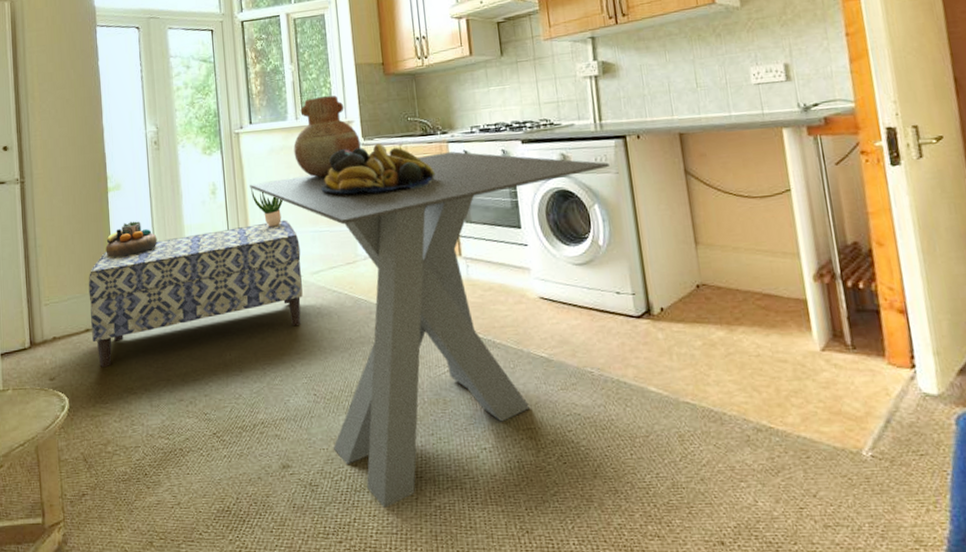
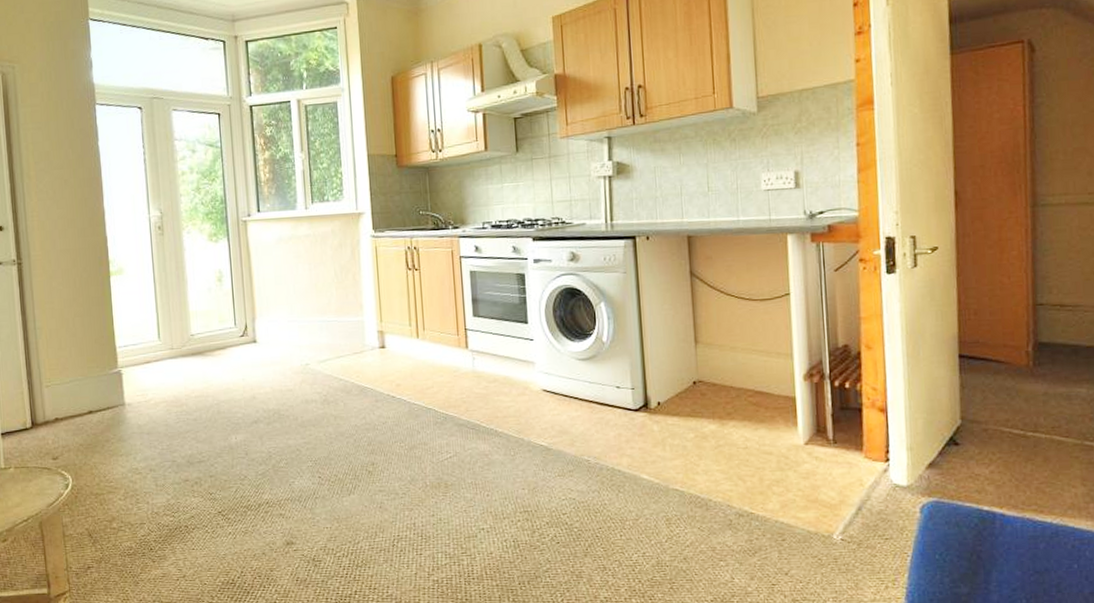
bench: present [88,219,303,368] -> none [90,309,309,449]
decorative bowl: present [105,221,157,257] -> none [108,306,162,341]
dining table: present [249,151,609,508] -> none [257,246,618,582]
potted plant: present [251,188,284,227] -> none [258,276,292,316]
vase: present [294,95,361,178] -> none [303,186,371,268]
fruit bowl: present [321,143,435,194] -> none [329,236,445,286]

